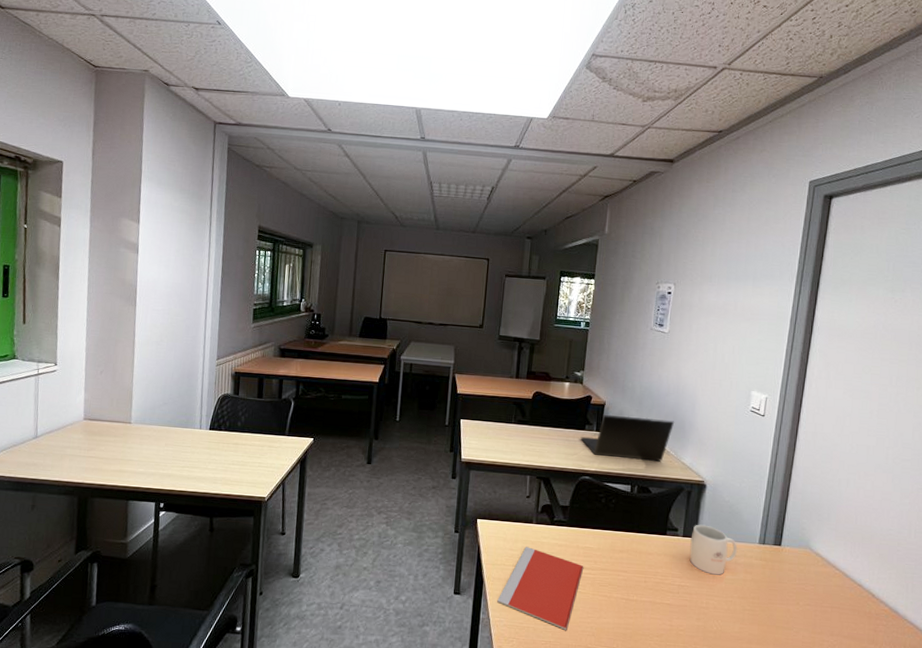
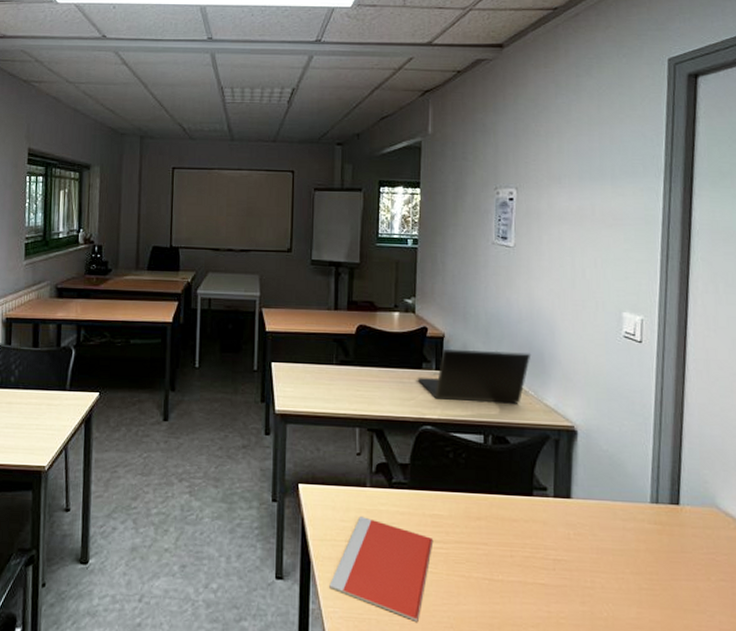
mug: present [689,524,738,575] -> none [564,480,625,545]

